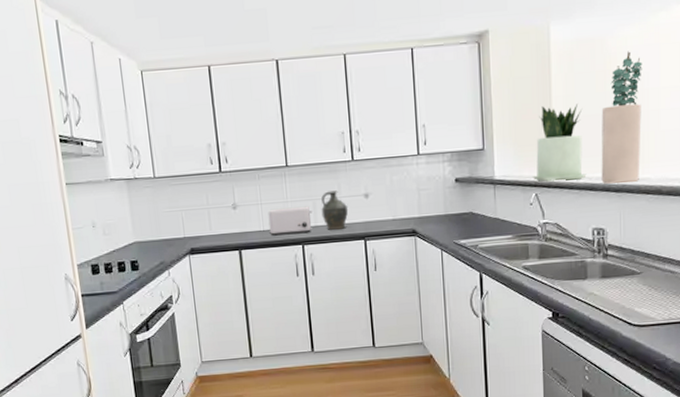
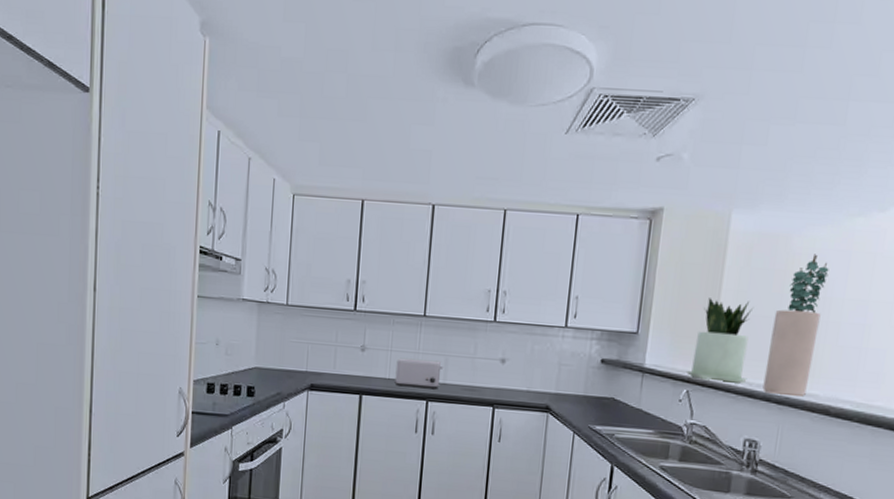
ceramic jug: present [321,190,349,231] -> none [452,349,482,393]

